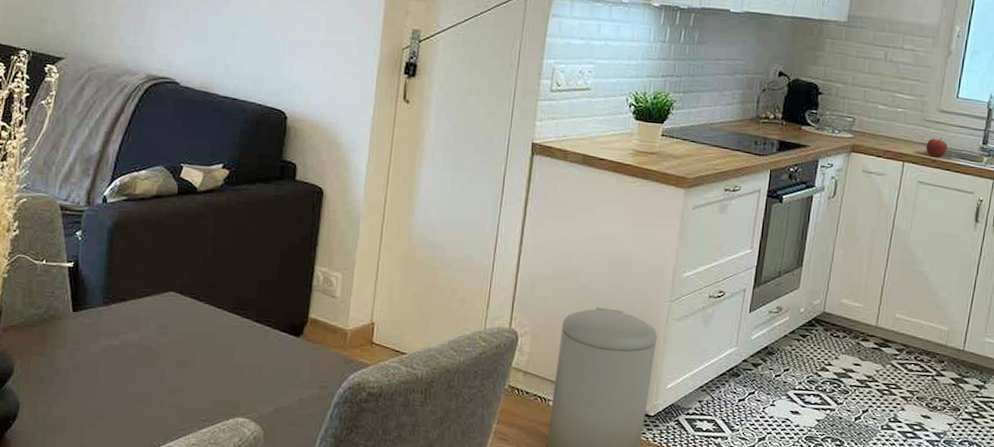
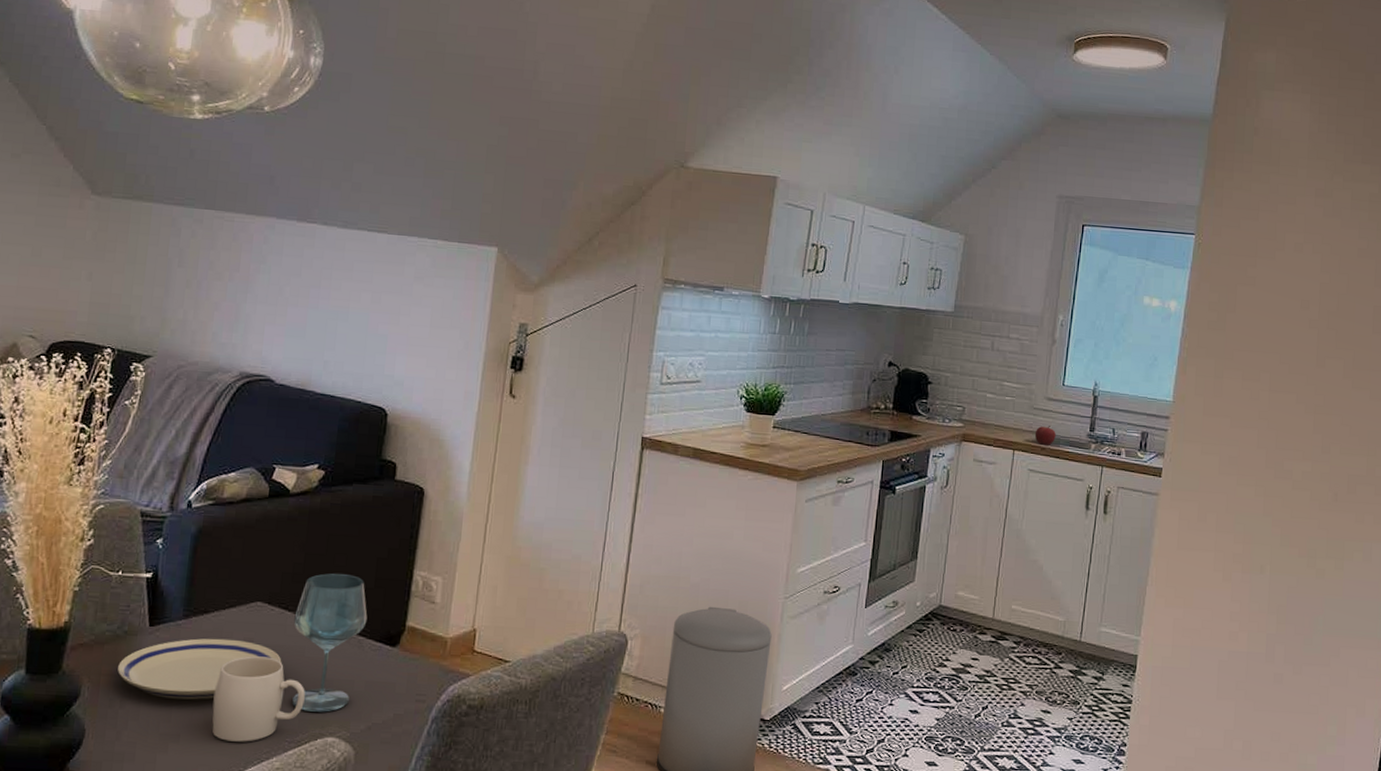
plate: none [46,324,195,380] -> present [118,638,282,701]
mug: none [133,341,217,420] -> present [212,656,305,742]
wine glass: none [204,267,273,395] -> present [291,573,368,712]

